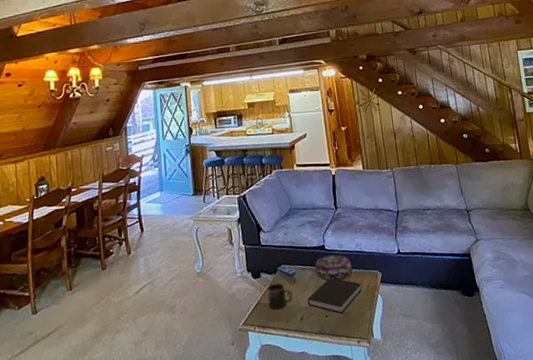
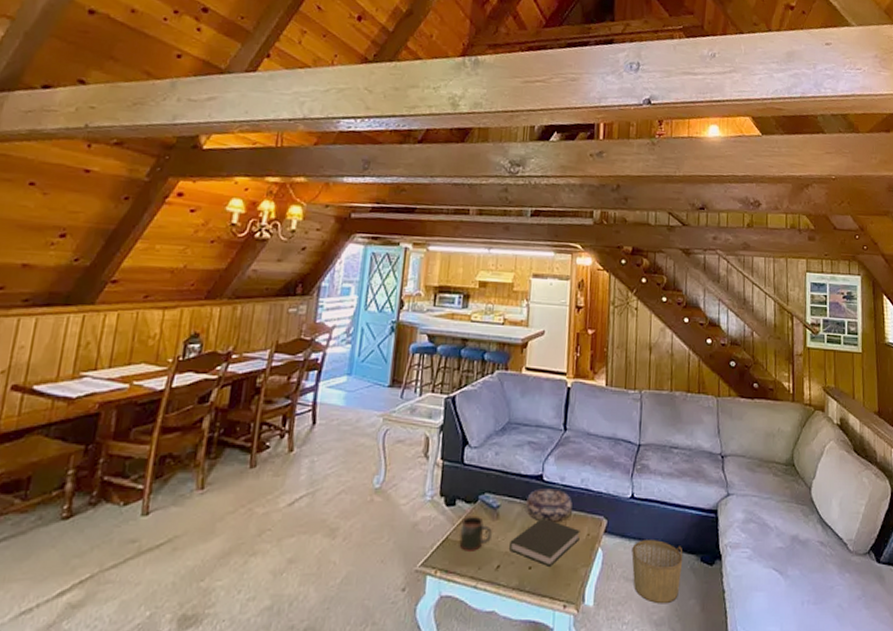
basket: none [405,283,448,331] -> present [632,540,683,604]

